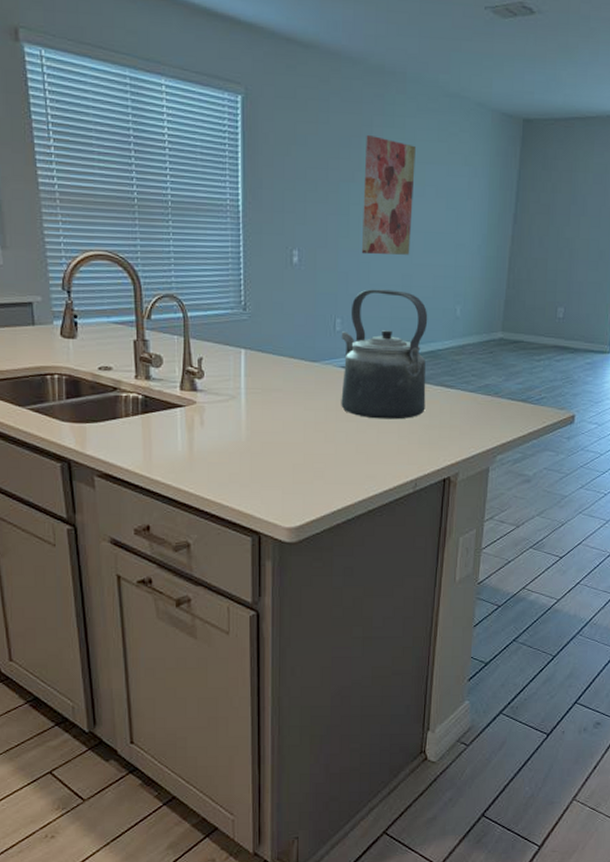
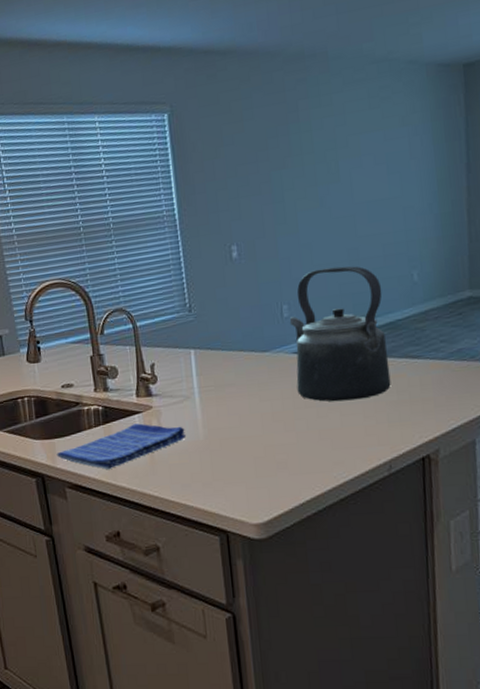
dish towel: none [87,417,229,462] -> present [56,423,187,470]
wall art: present [361,135,416,255] -> none [293,119,354,237]

